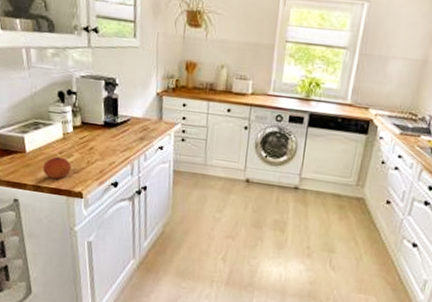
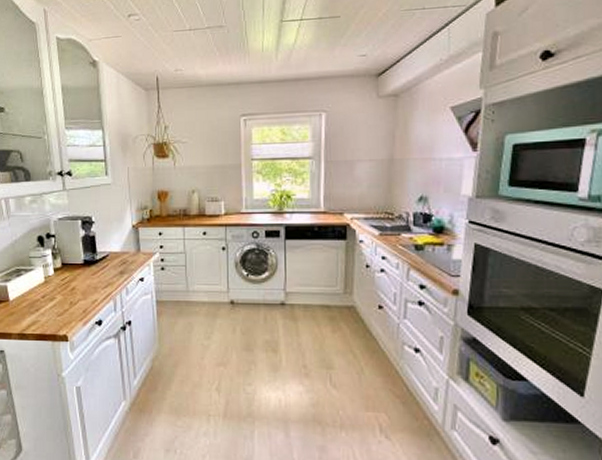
fruit: present [43,156,71,179] -> none [27,301,55,324]

